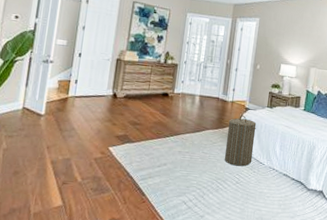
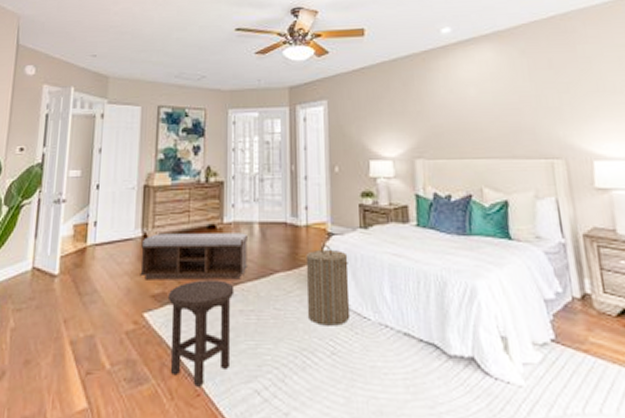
bench: none [109,94,190,132] -> present [140,233,247,280]
stool: none [125,129,177,197] -> present [167,280,235,387]

